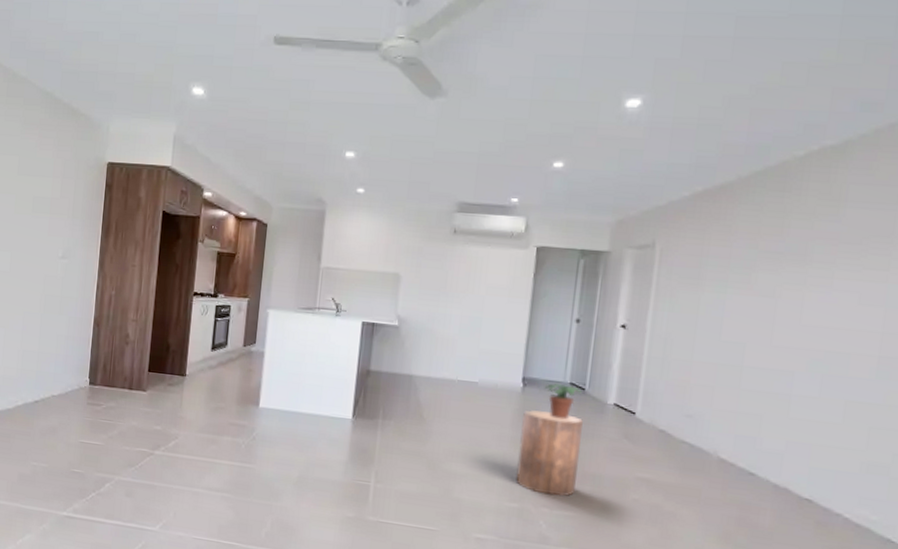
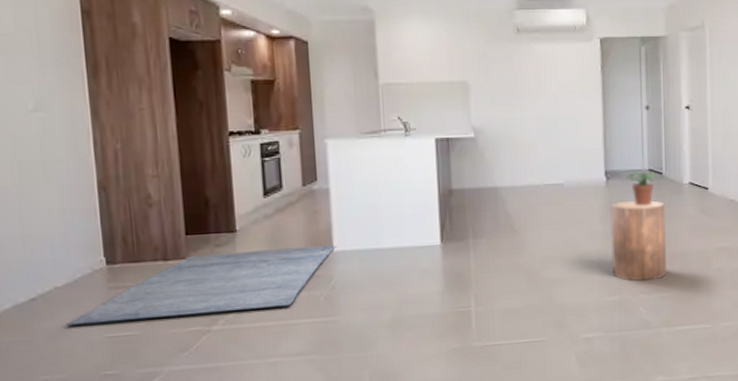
rug: none [55,389,263,447] -> present [66,244,337,326]

